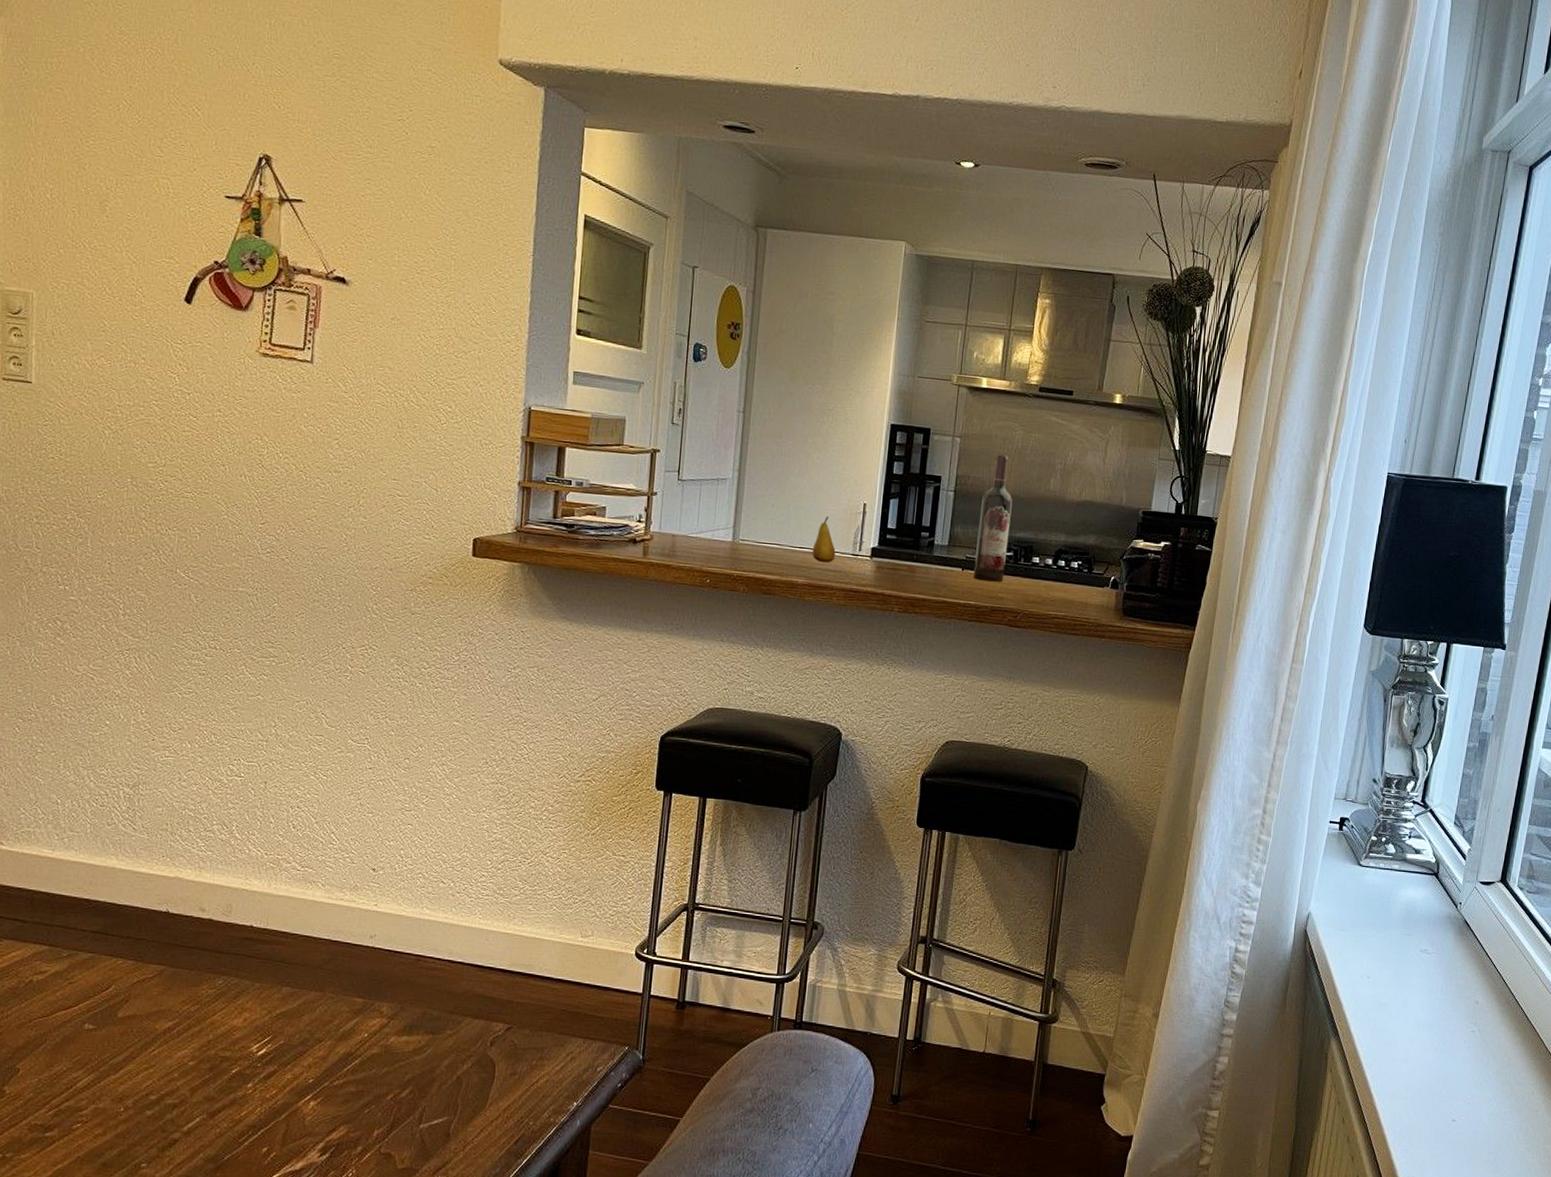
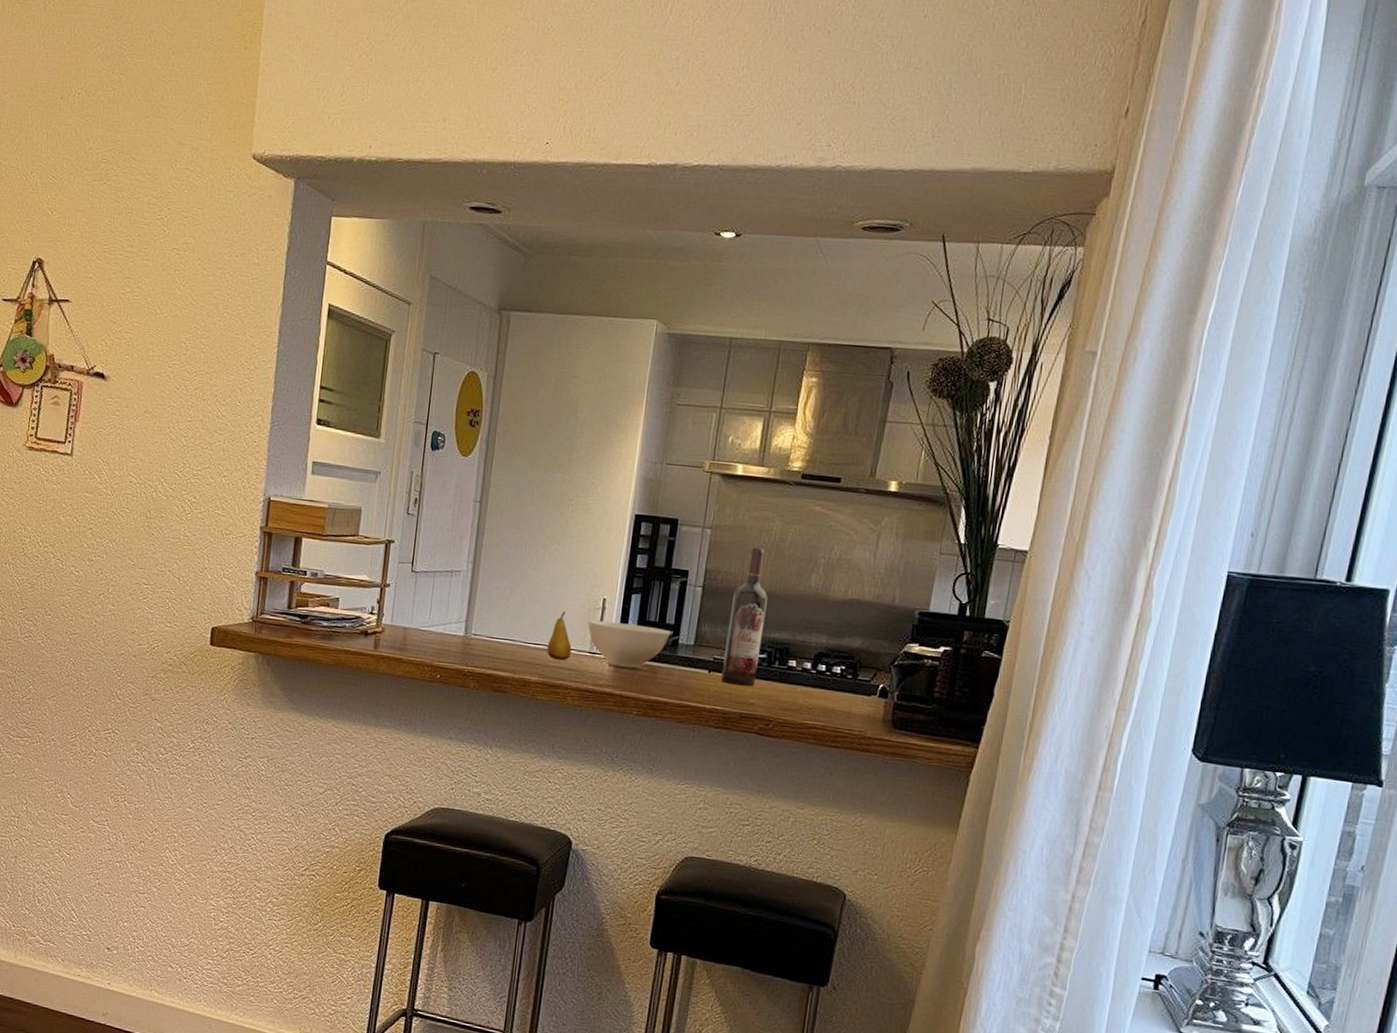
bowl: none [849,524,928,571] -> present [587,620,672,671]

